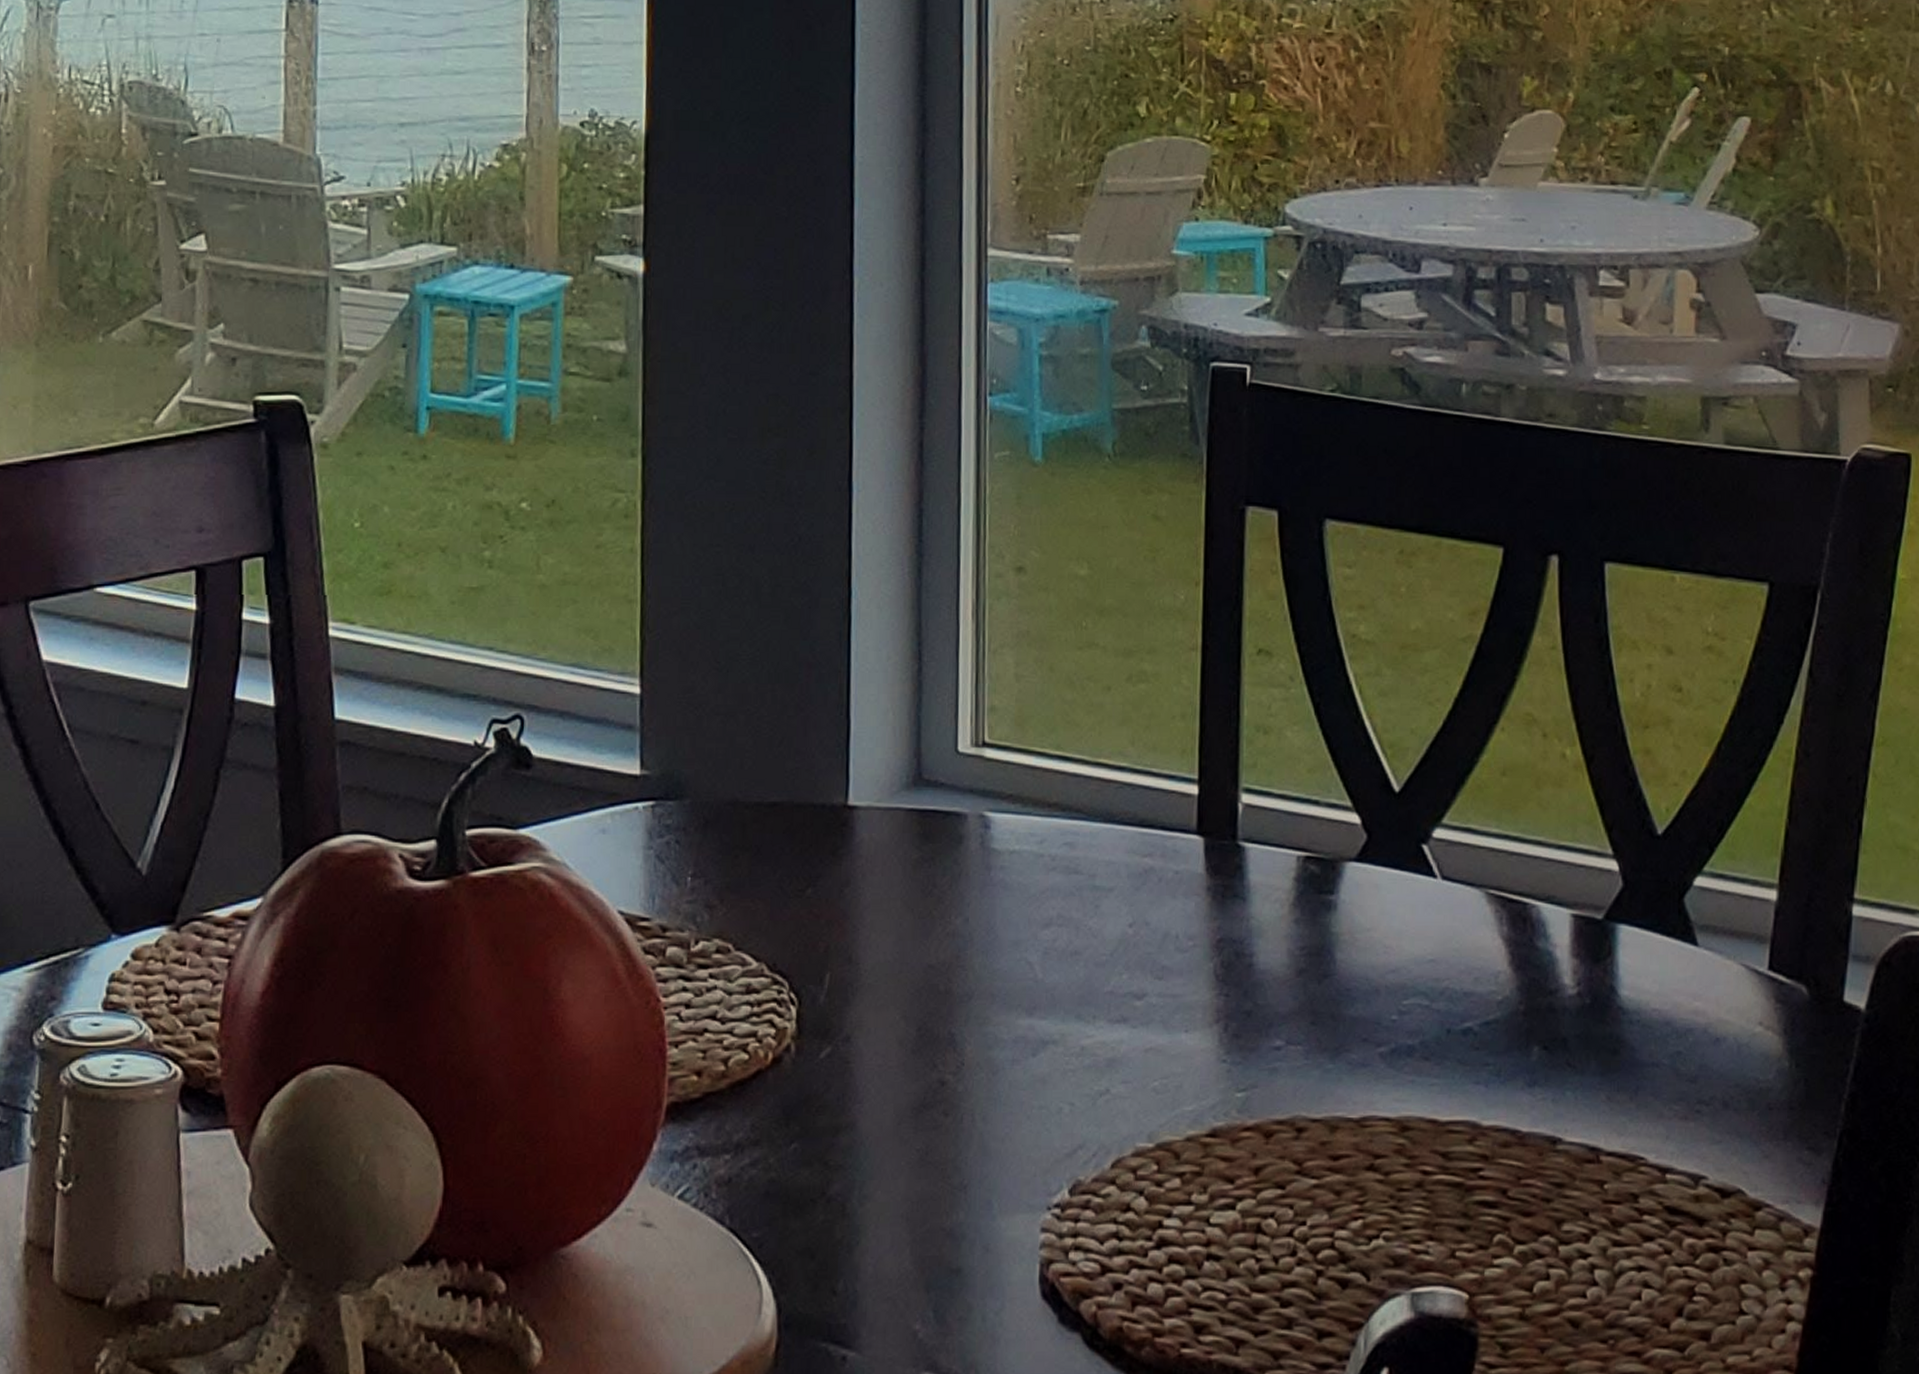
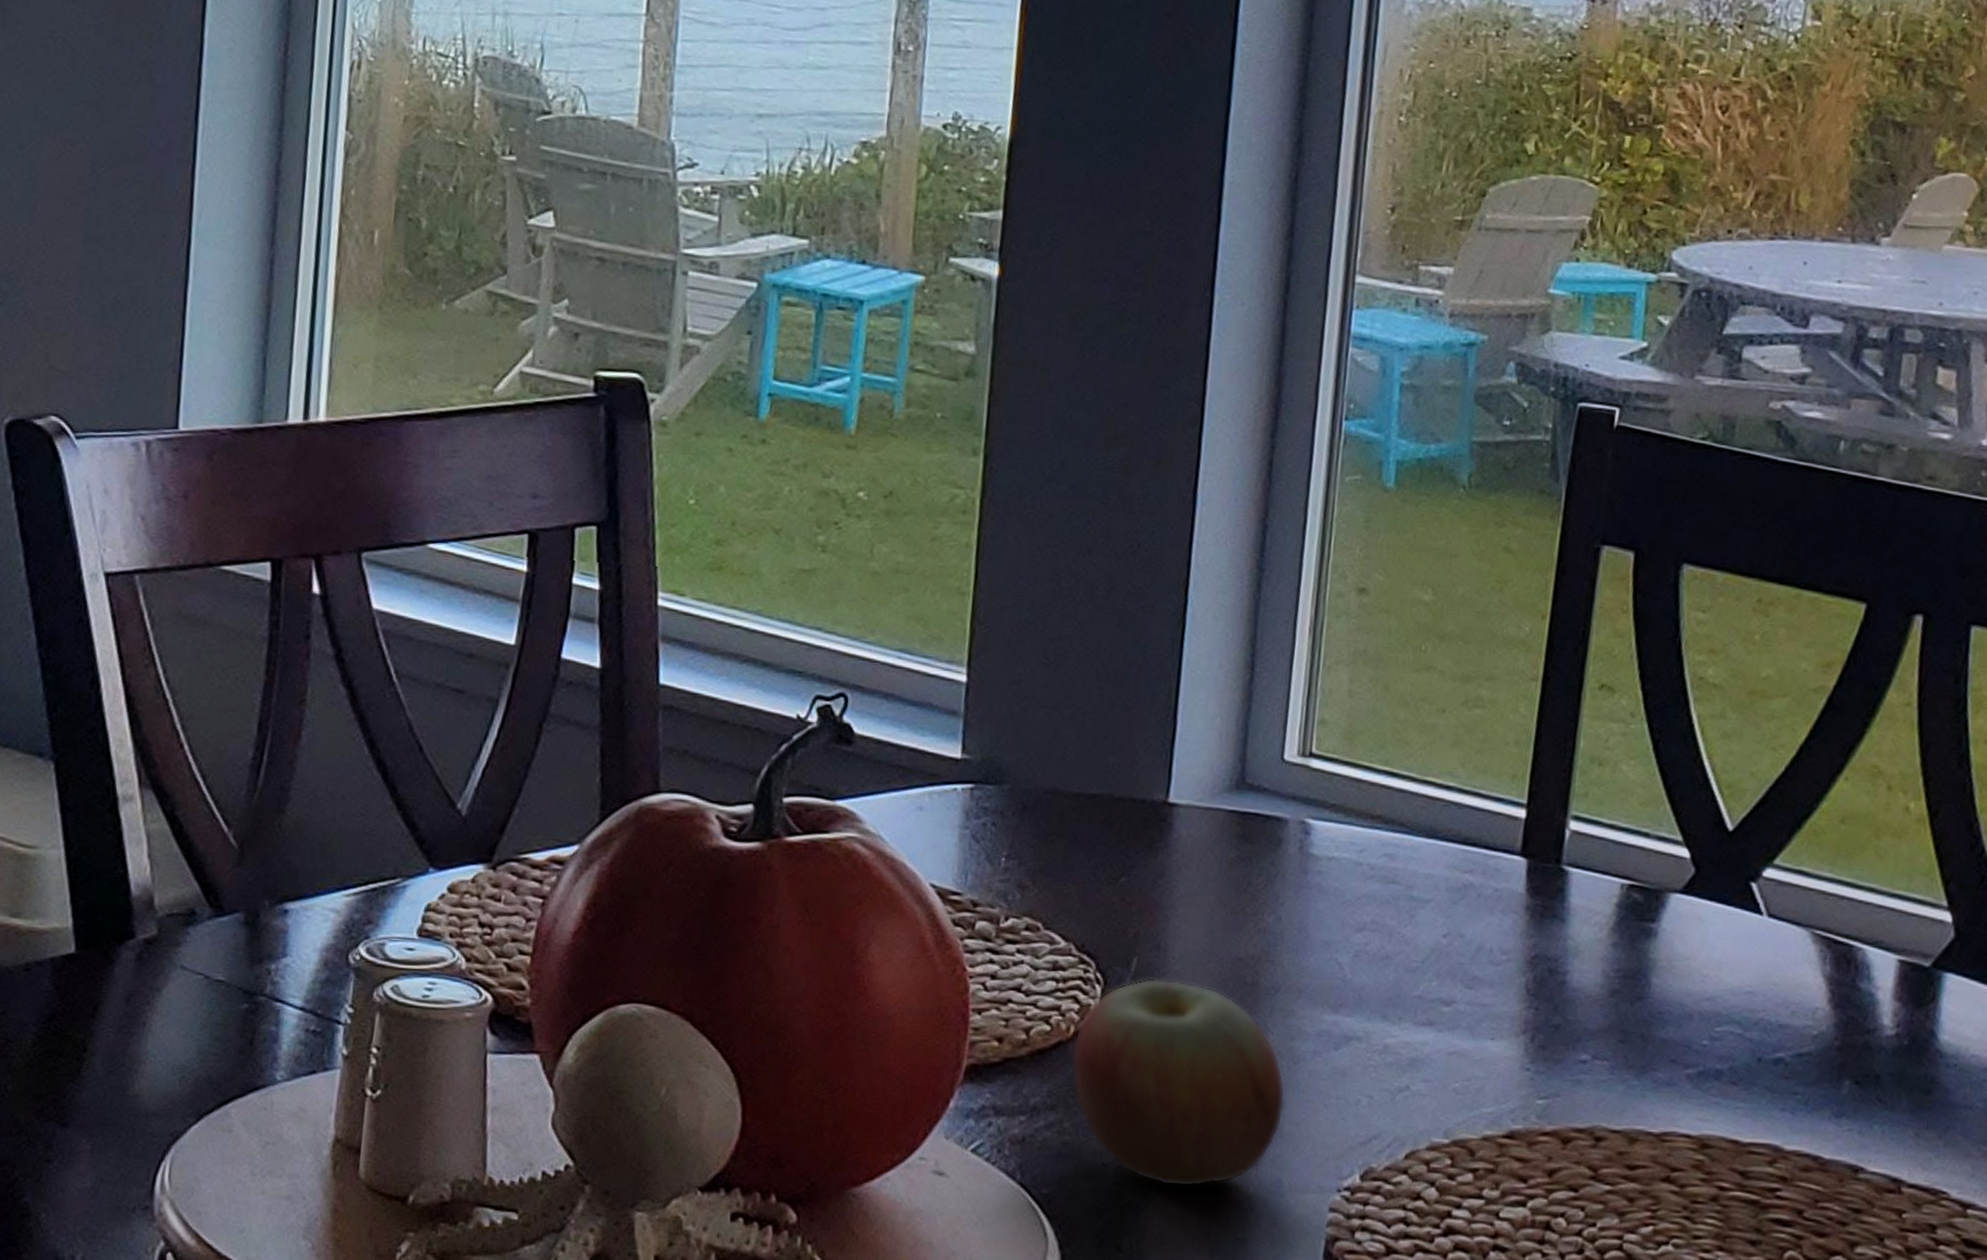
apple: none [771,994,988,1219] -> present [1071,978,1286,1188]

